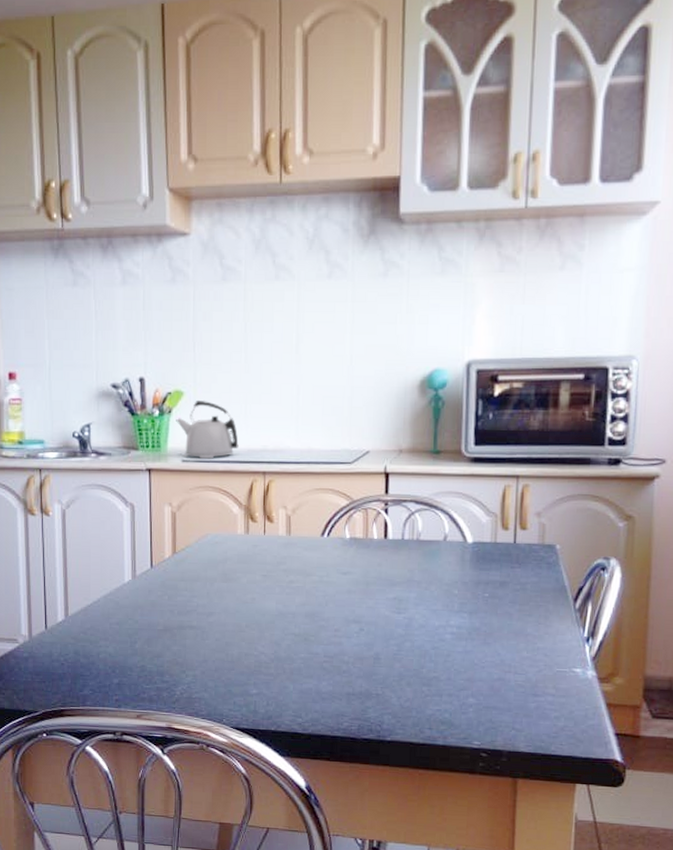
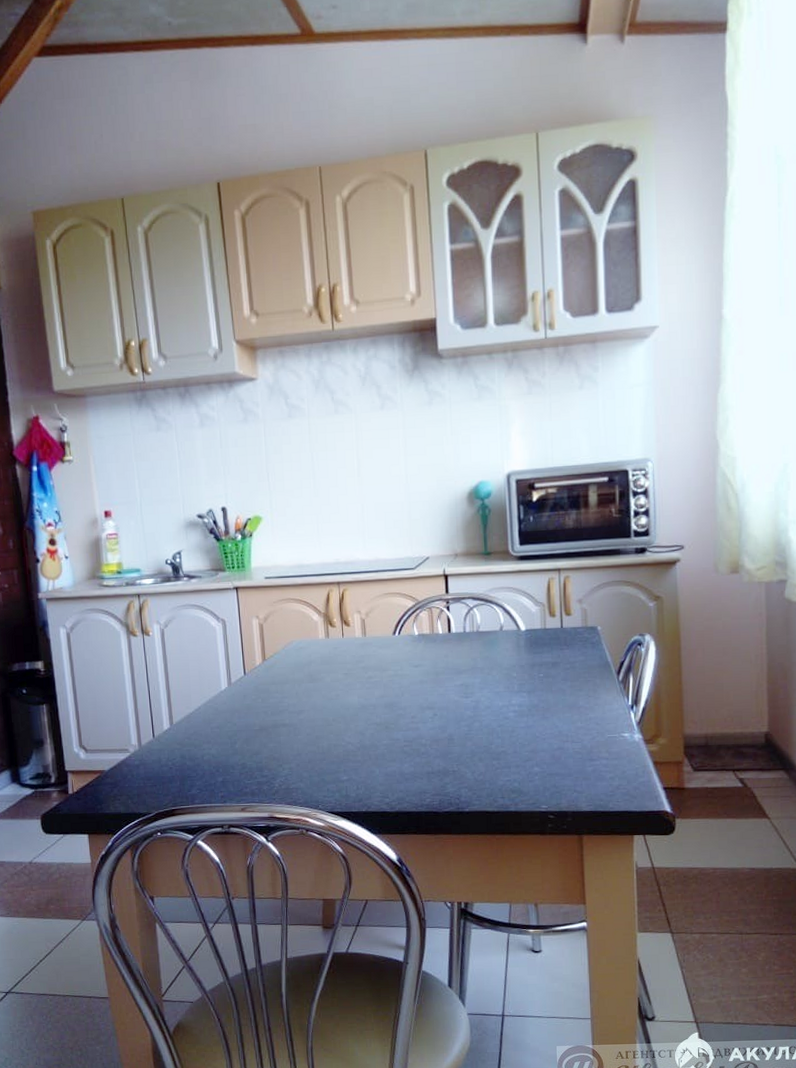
kettle: present [176,399,239,459] -> none [257,523,314,575]

